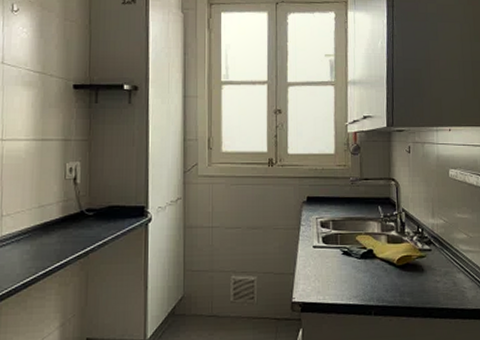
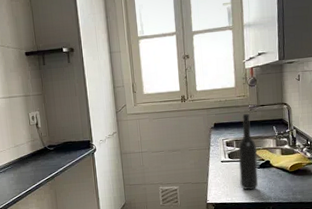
bottle: none [334,187,359,287] -> present [238,113,259,191]

